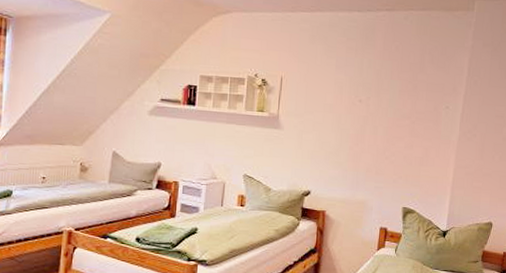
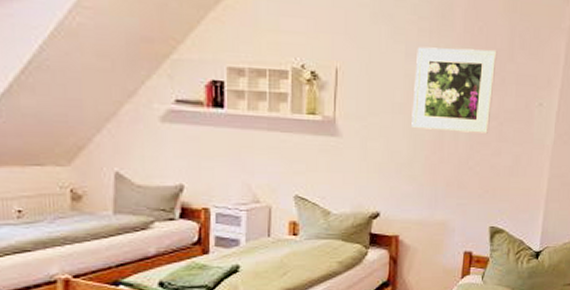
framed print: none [339,61,411,130] -> present [411,46,497,133]

